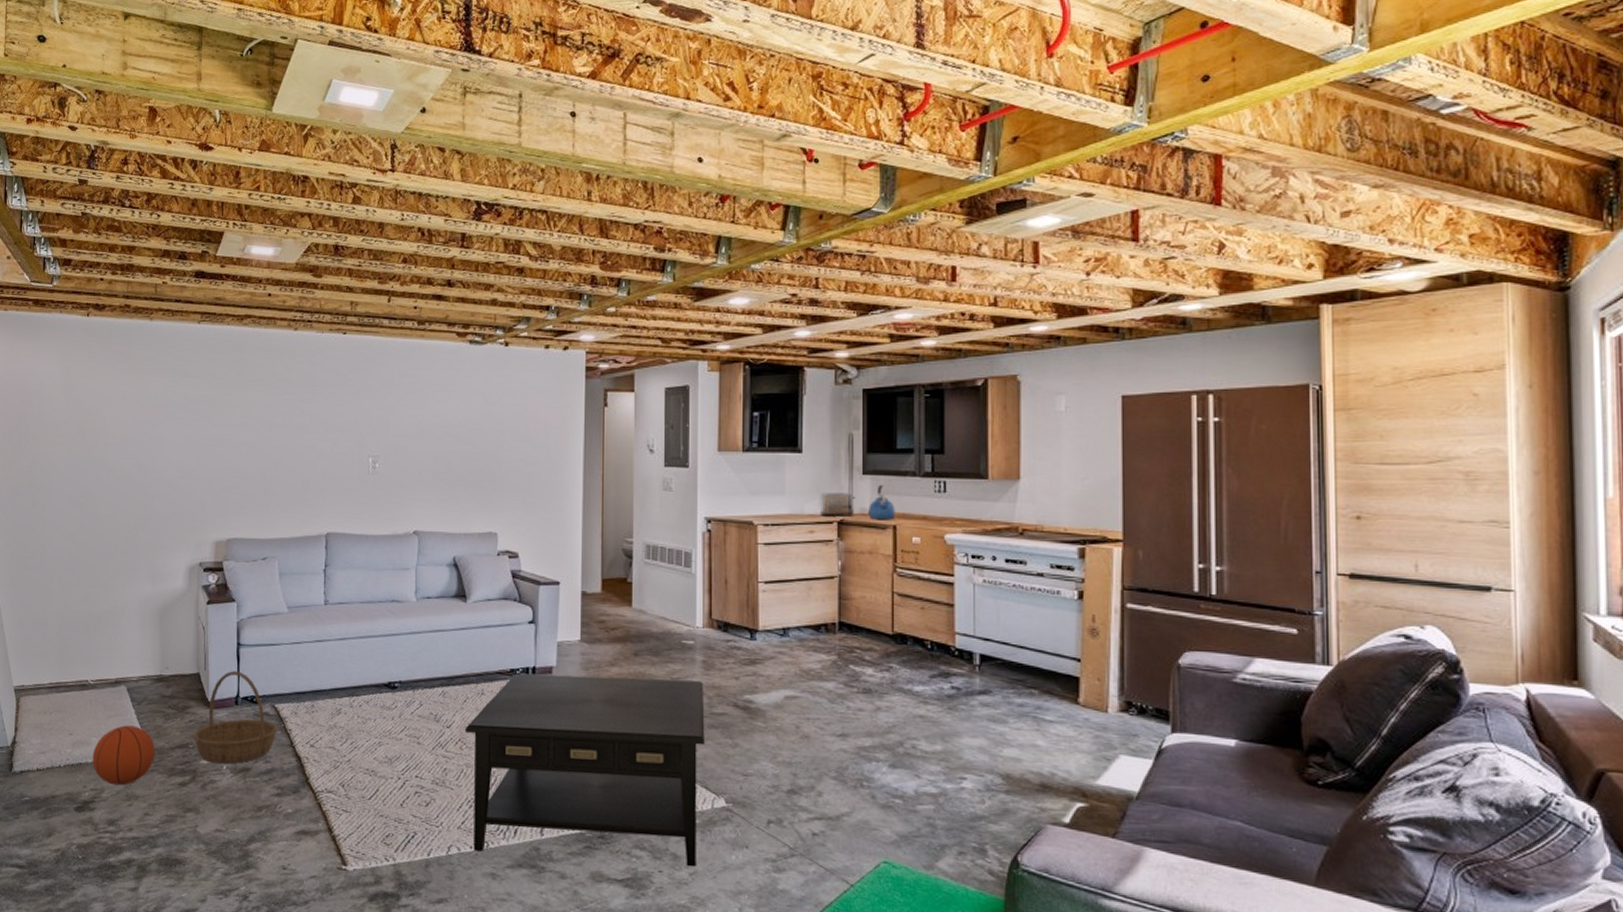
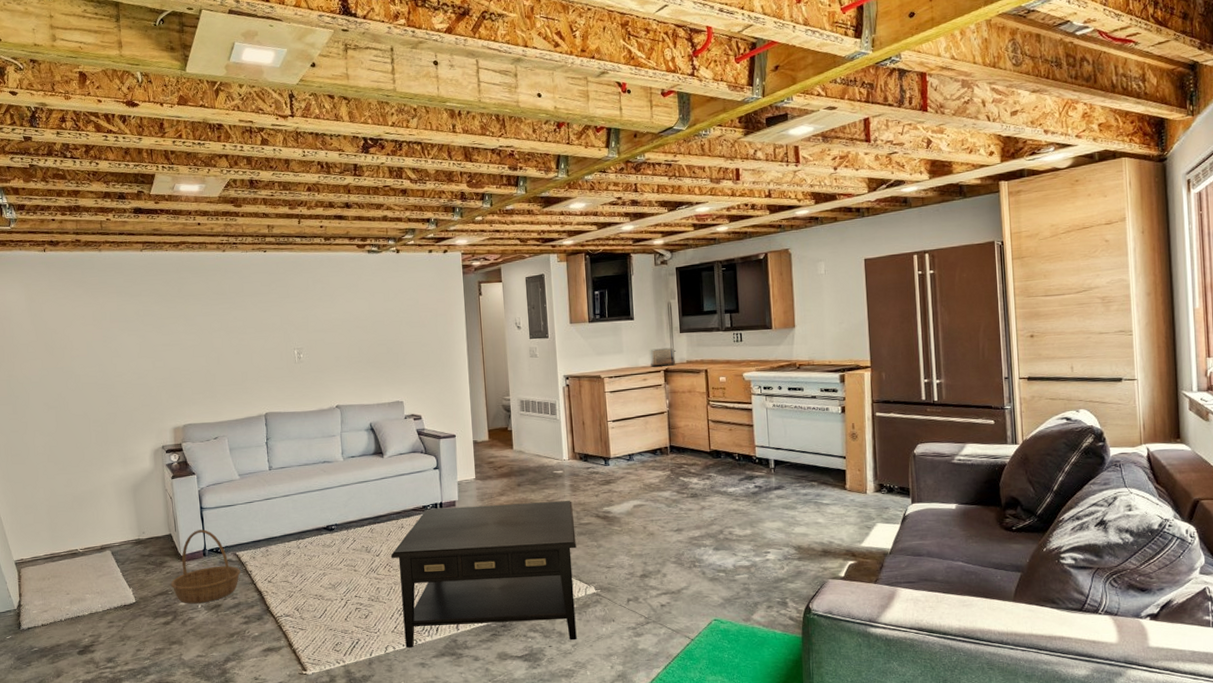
basketball: present [92,725,155,786] -> none [88,581,141,630]
kettle: present [869,484,895,520] -> none [686,339,706,367]

